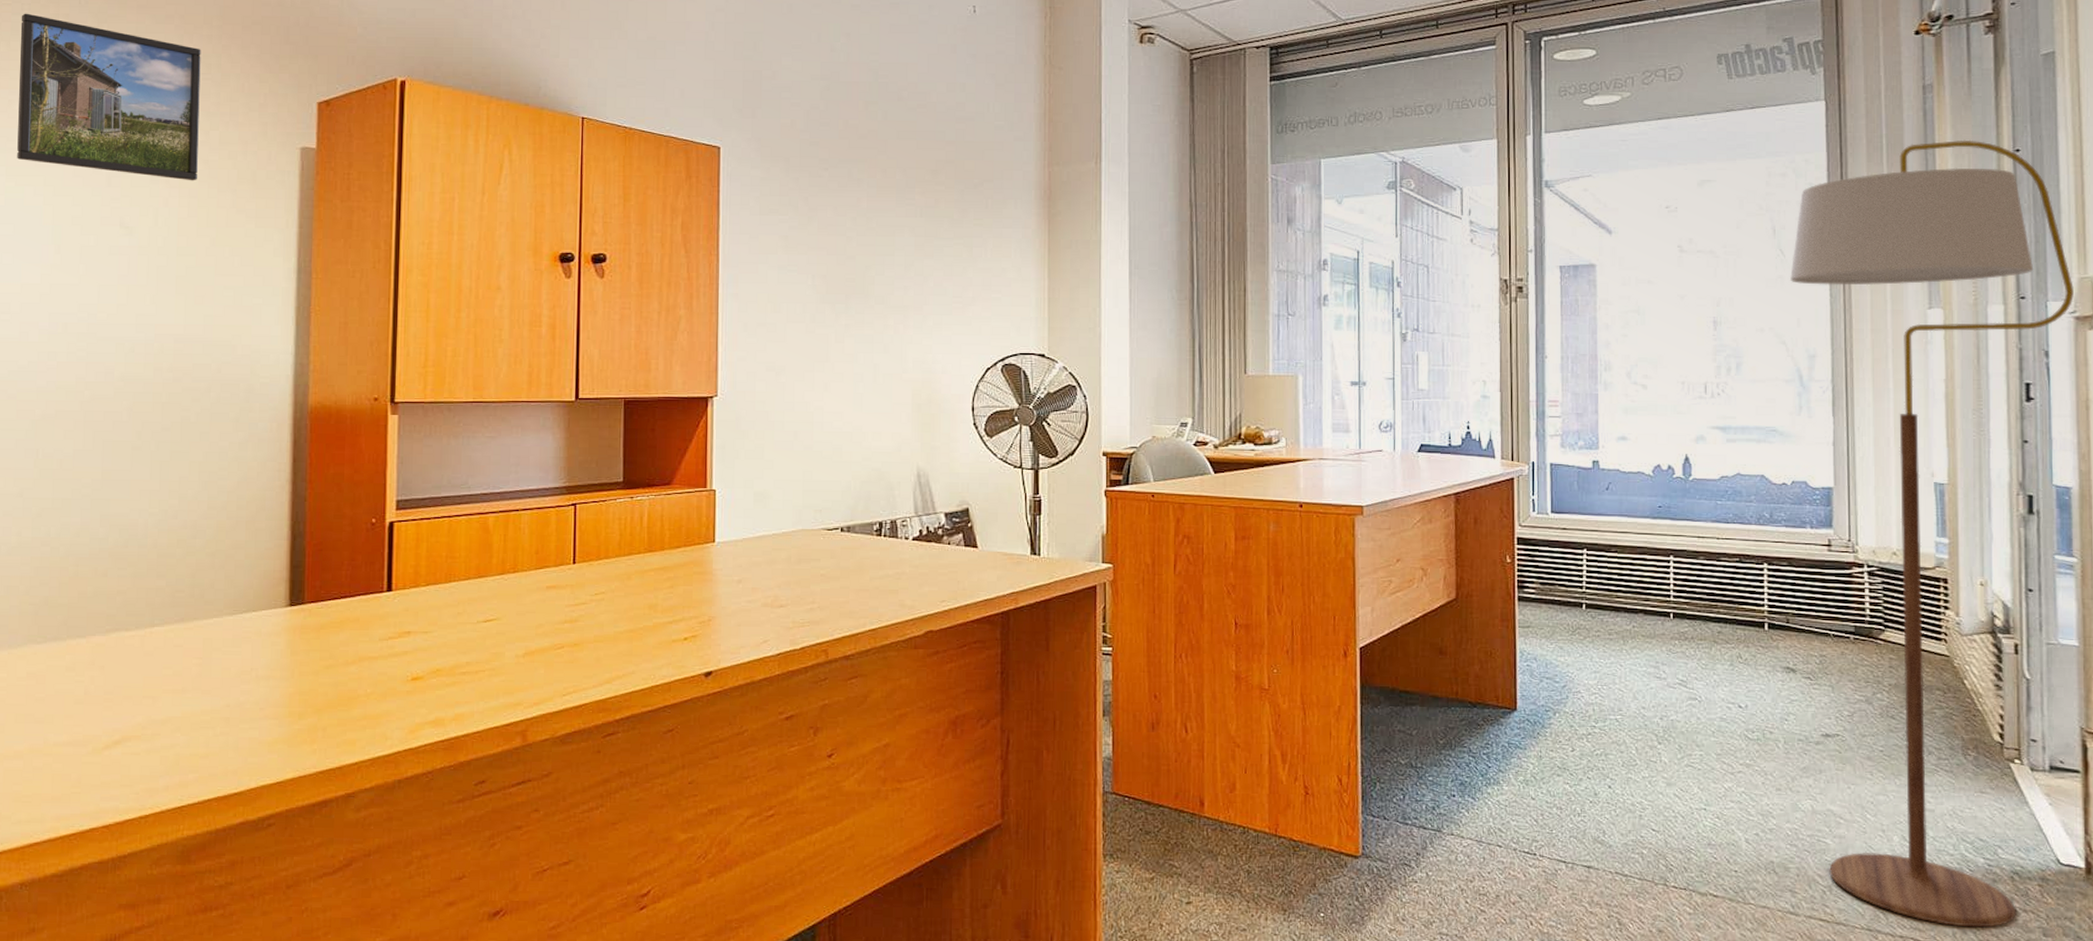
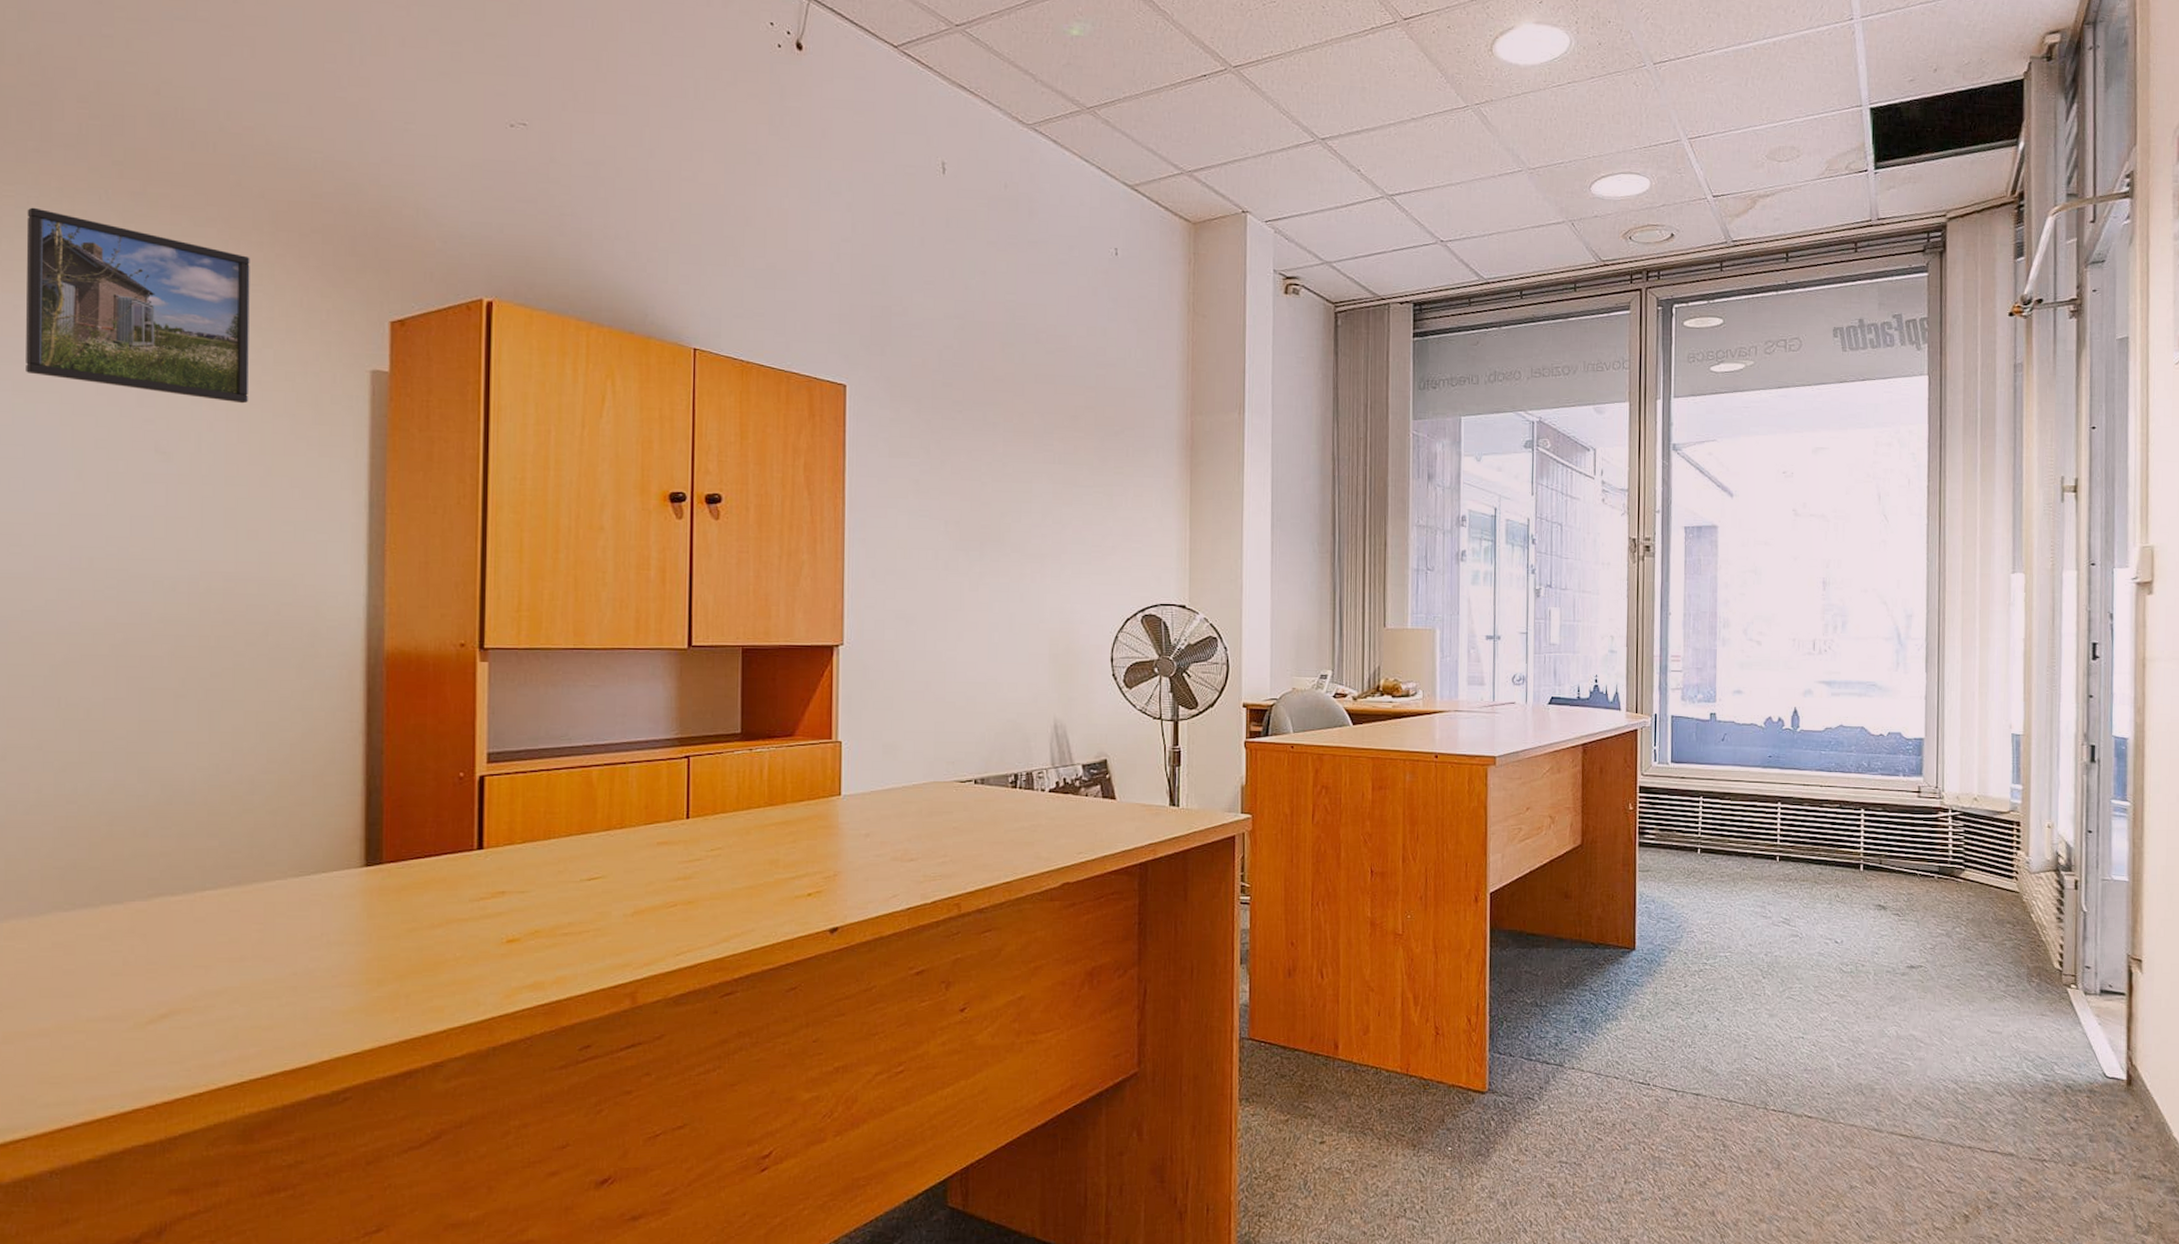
floor lamp: present [1790,139,2074,928] -> none [1892,416,2136,1137]

